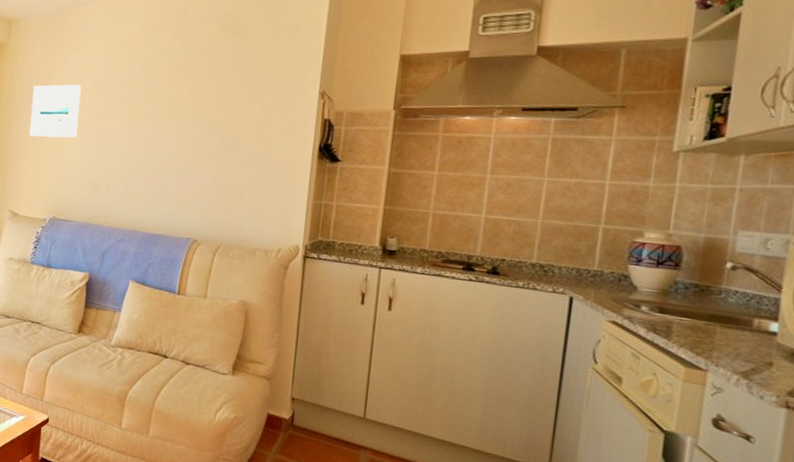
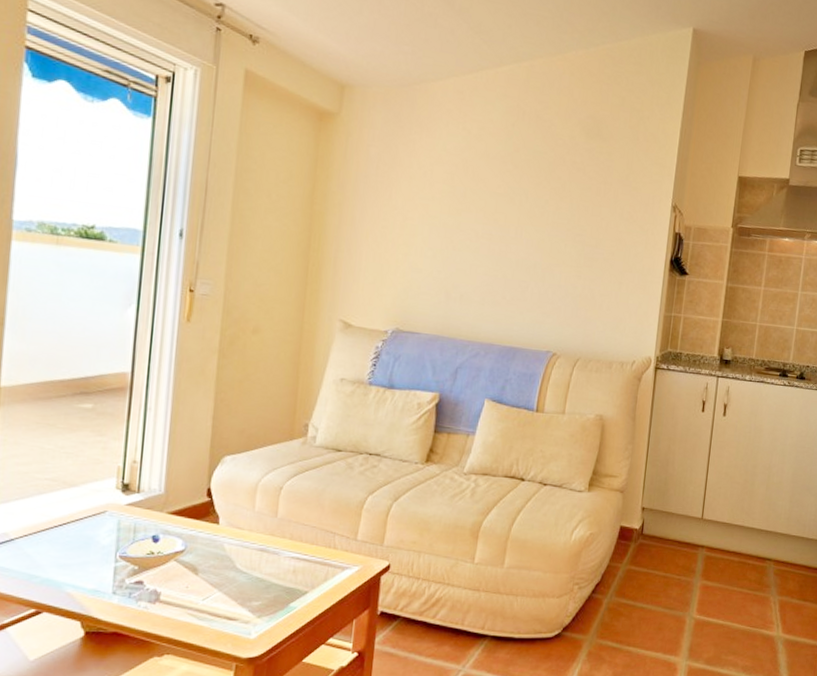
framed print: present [29,84,82,138] -> none [367,169,432,236]

